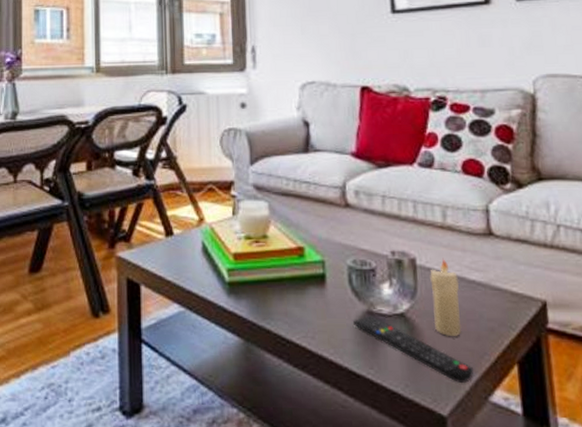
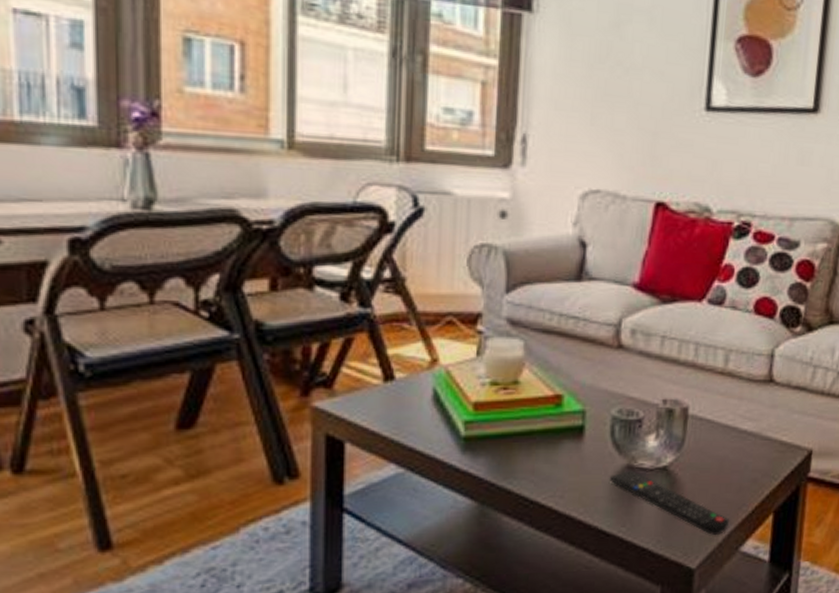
candle: present [430,258,462,337] -> none [697,406,731,490]

